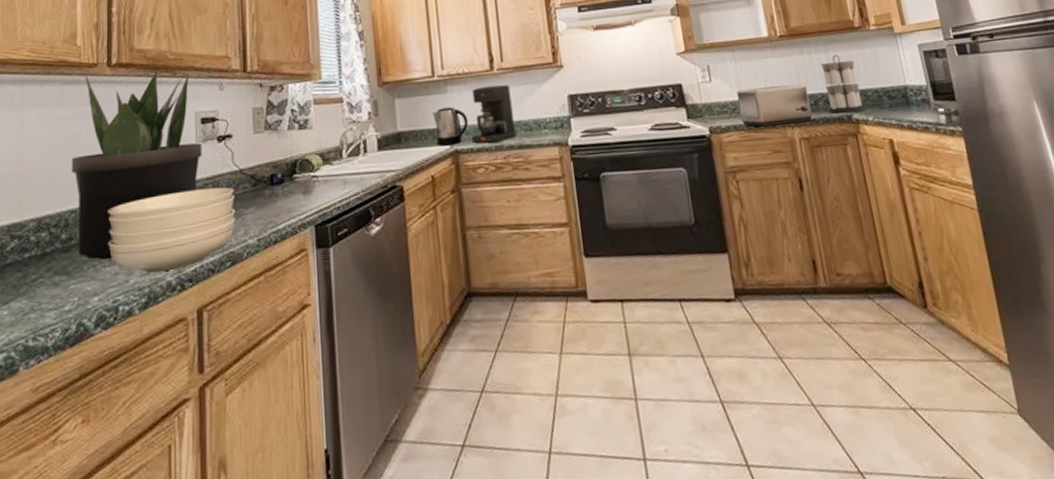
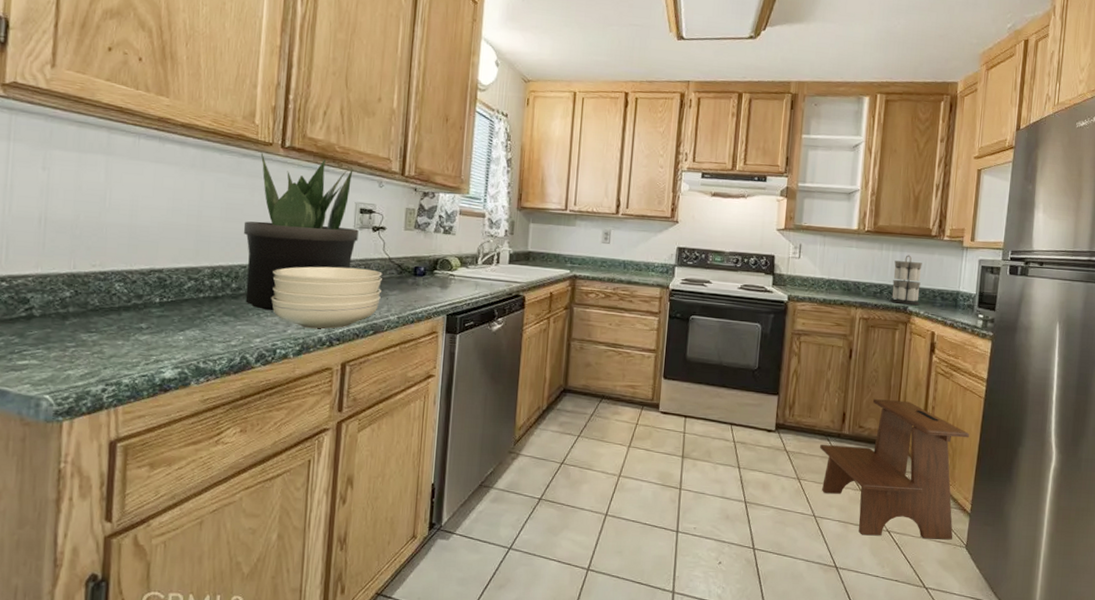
kettle: present [432,106,468,146] -> none [559,237,589,271]
coffee maker: present [471,85,517,143] -> none [589,226,630,276]
toaster: present [736,84,813,128] -> none [816,269,878,307]
step stool: none [795,231,999,421] -> present [820,399,970,540]

